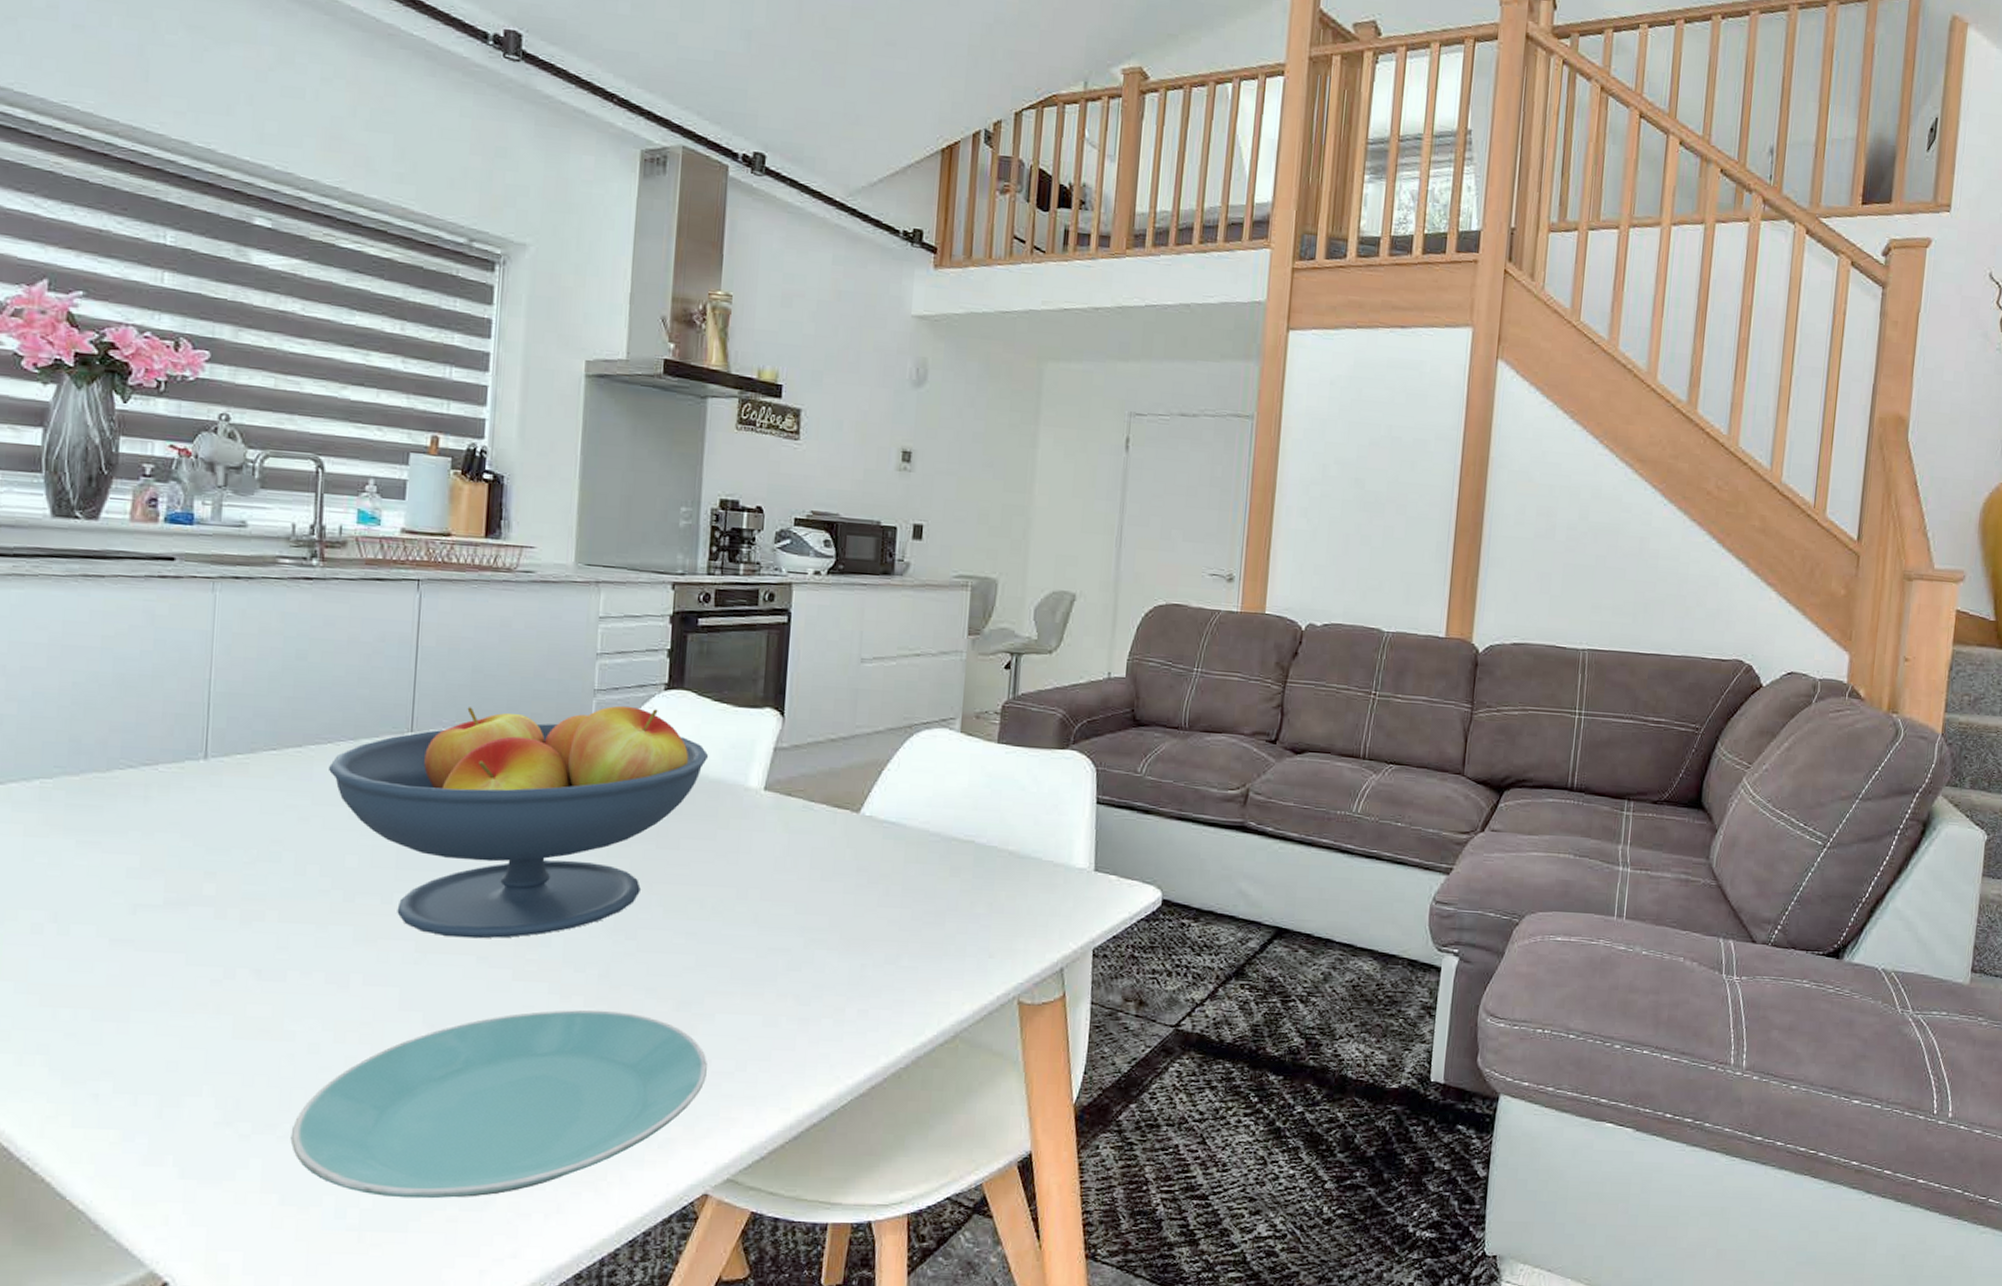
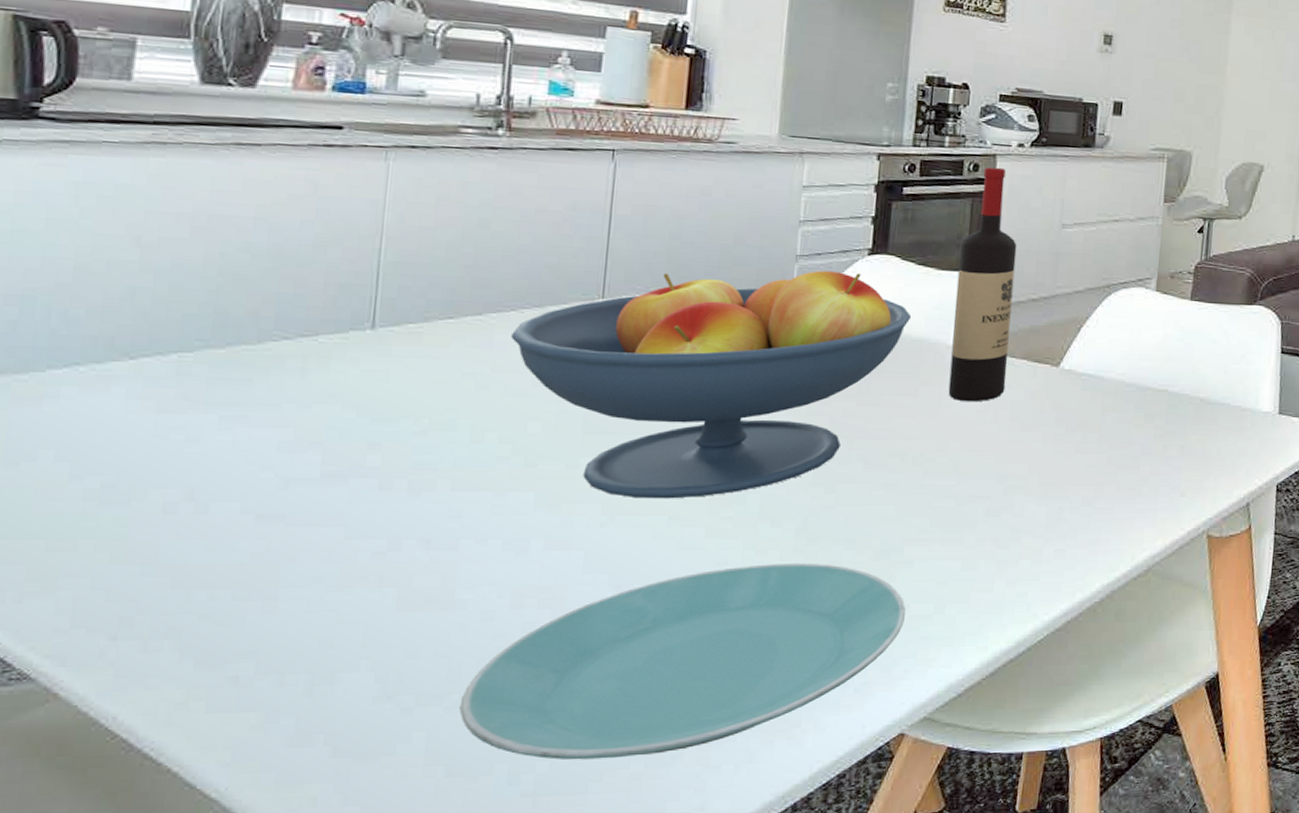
wine bottle: none [746,596,815,849] -> present [948,167,1017,402]

